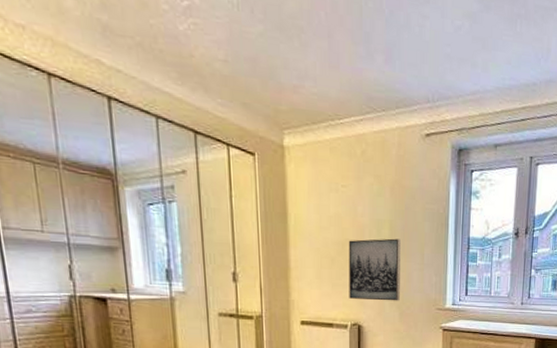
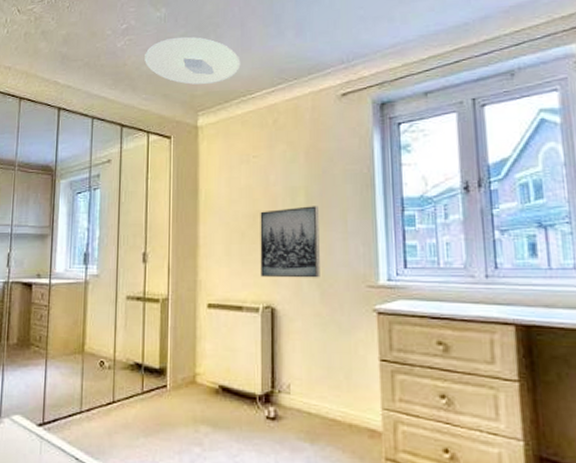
ceiling light: none [216,33,328,100] -> present [145,36,241,85]

